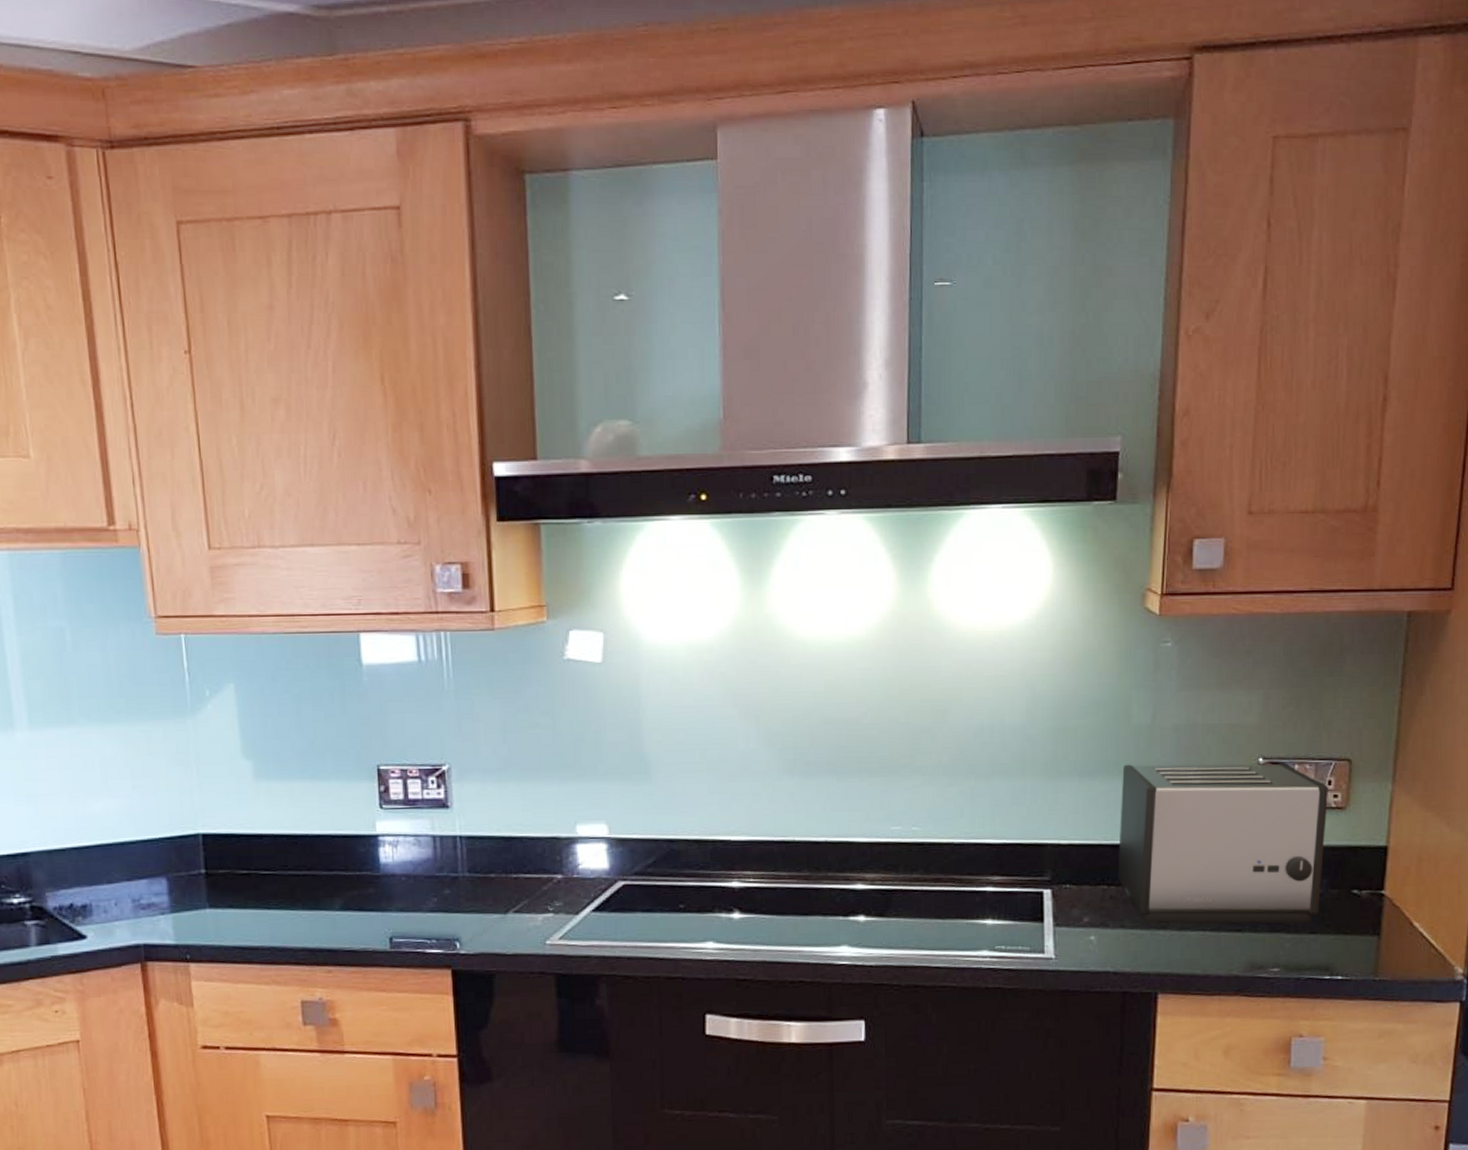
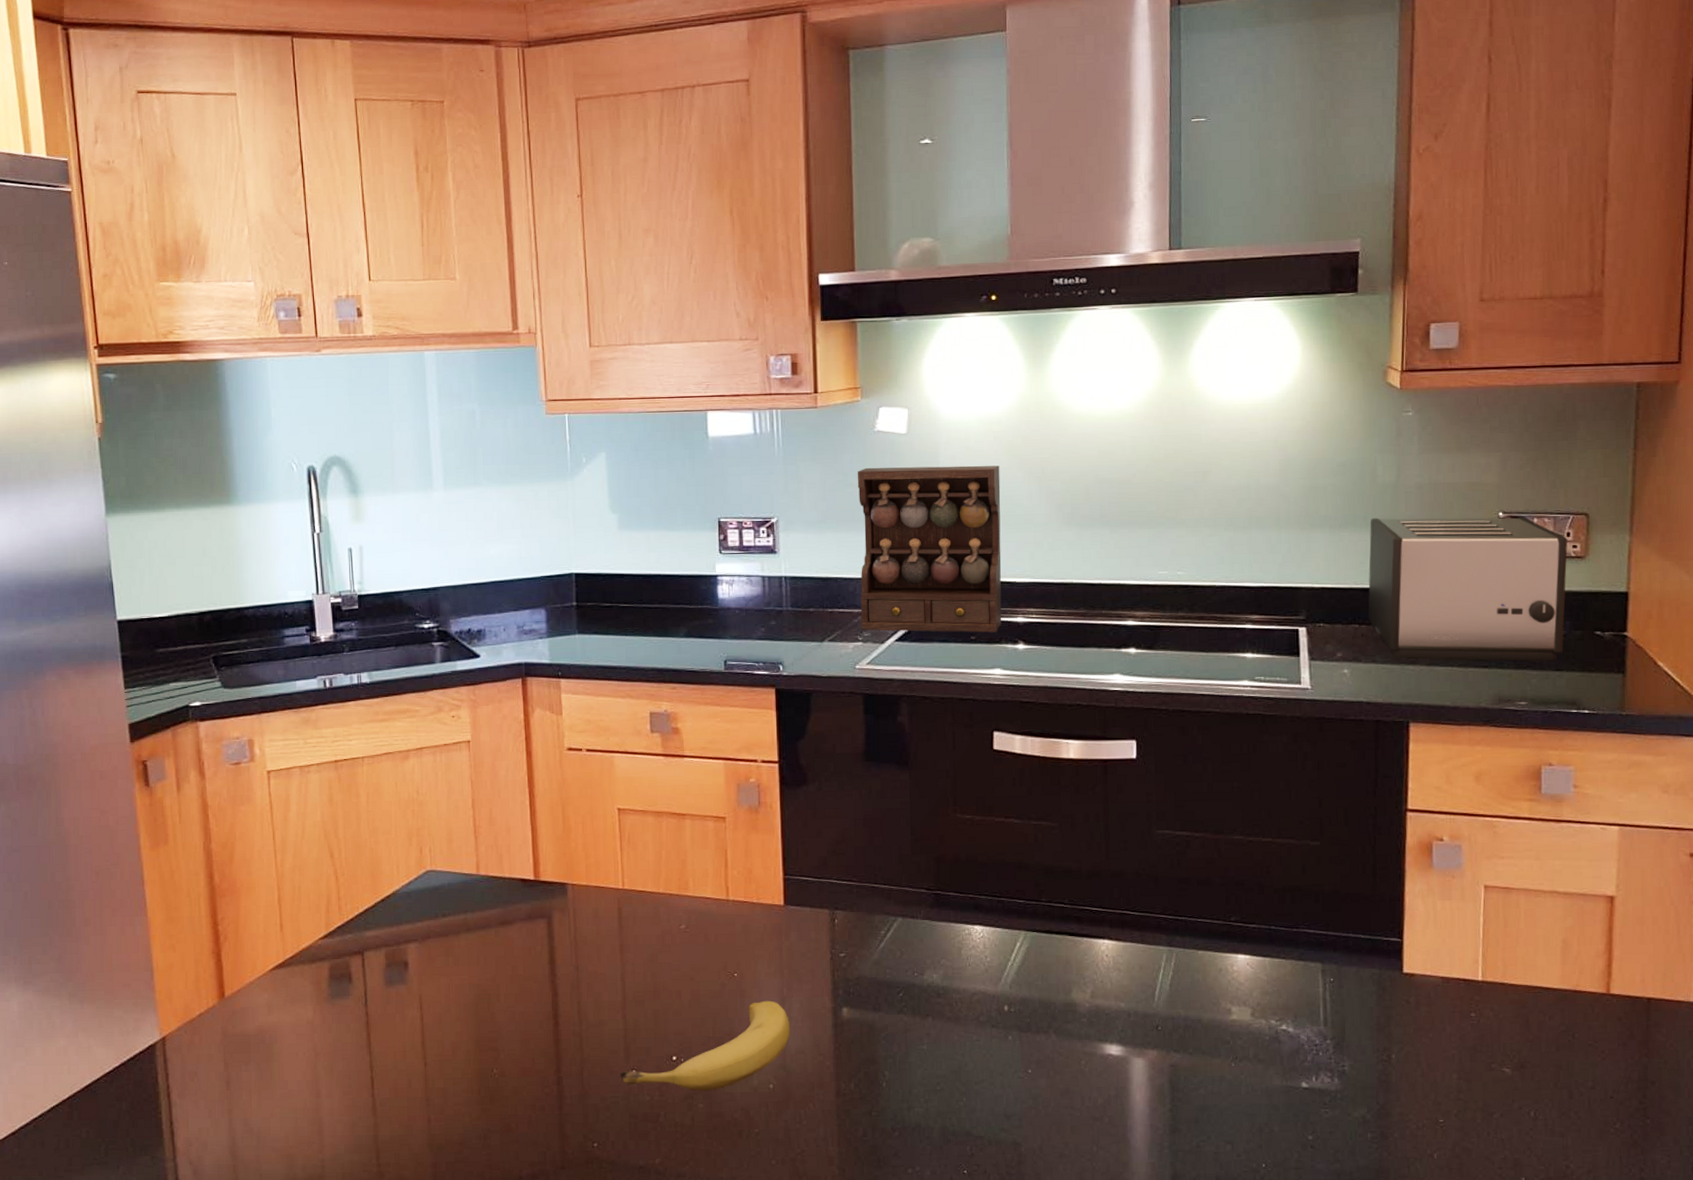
spice rack: none [543,702,715,900] -> present [857,465,1002,633]

